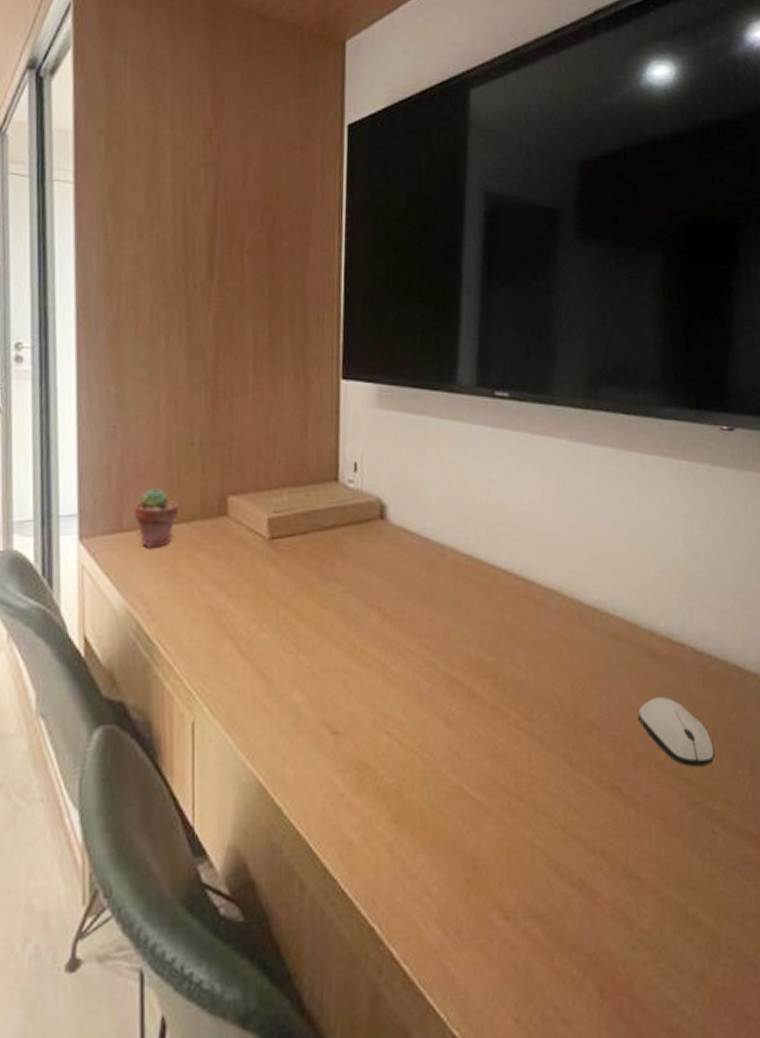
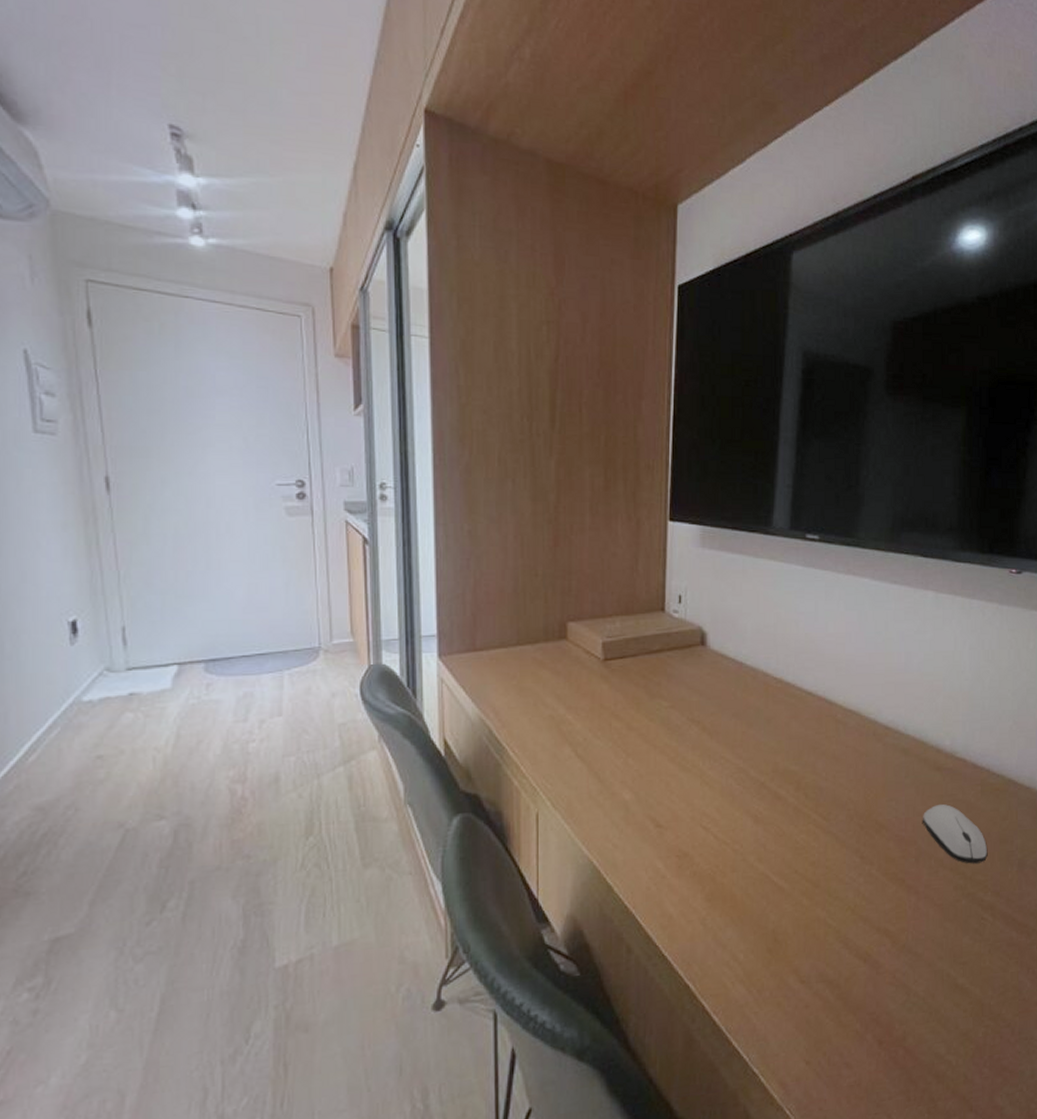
potted succulent: present [133,488,179,549] -> none [485,614,525,666]

